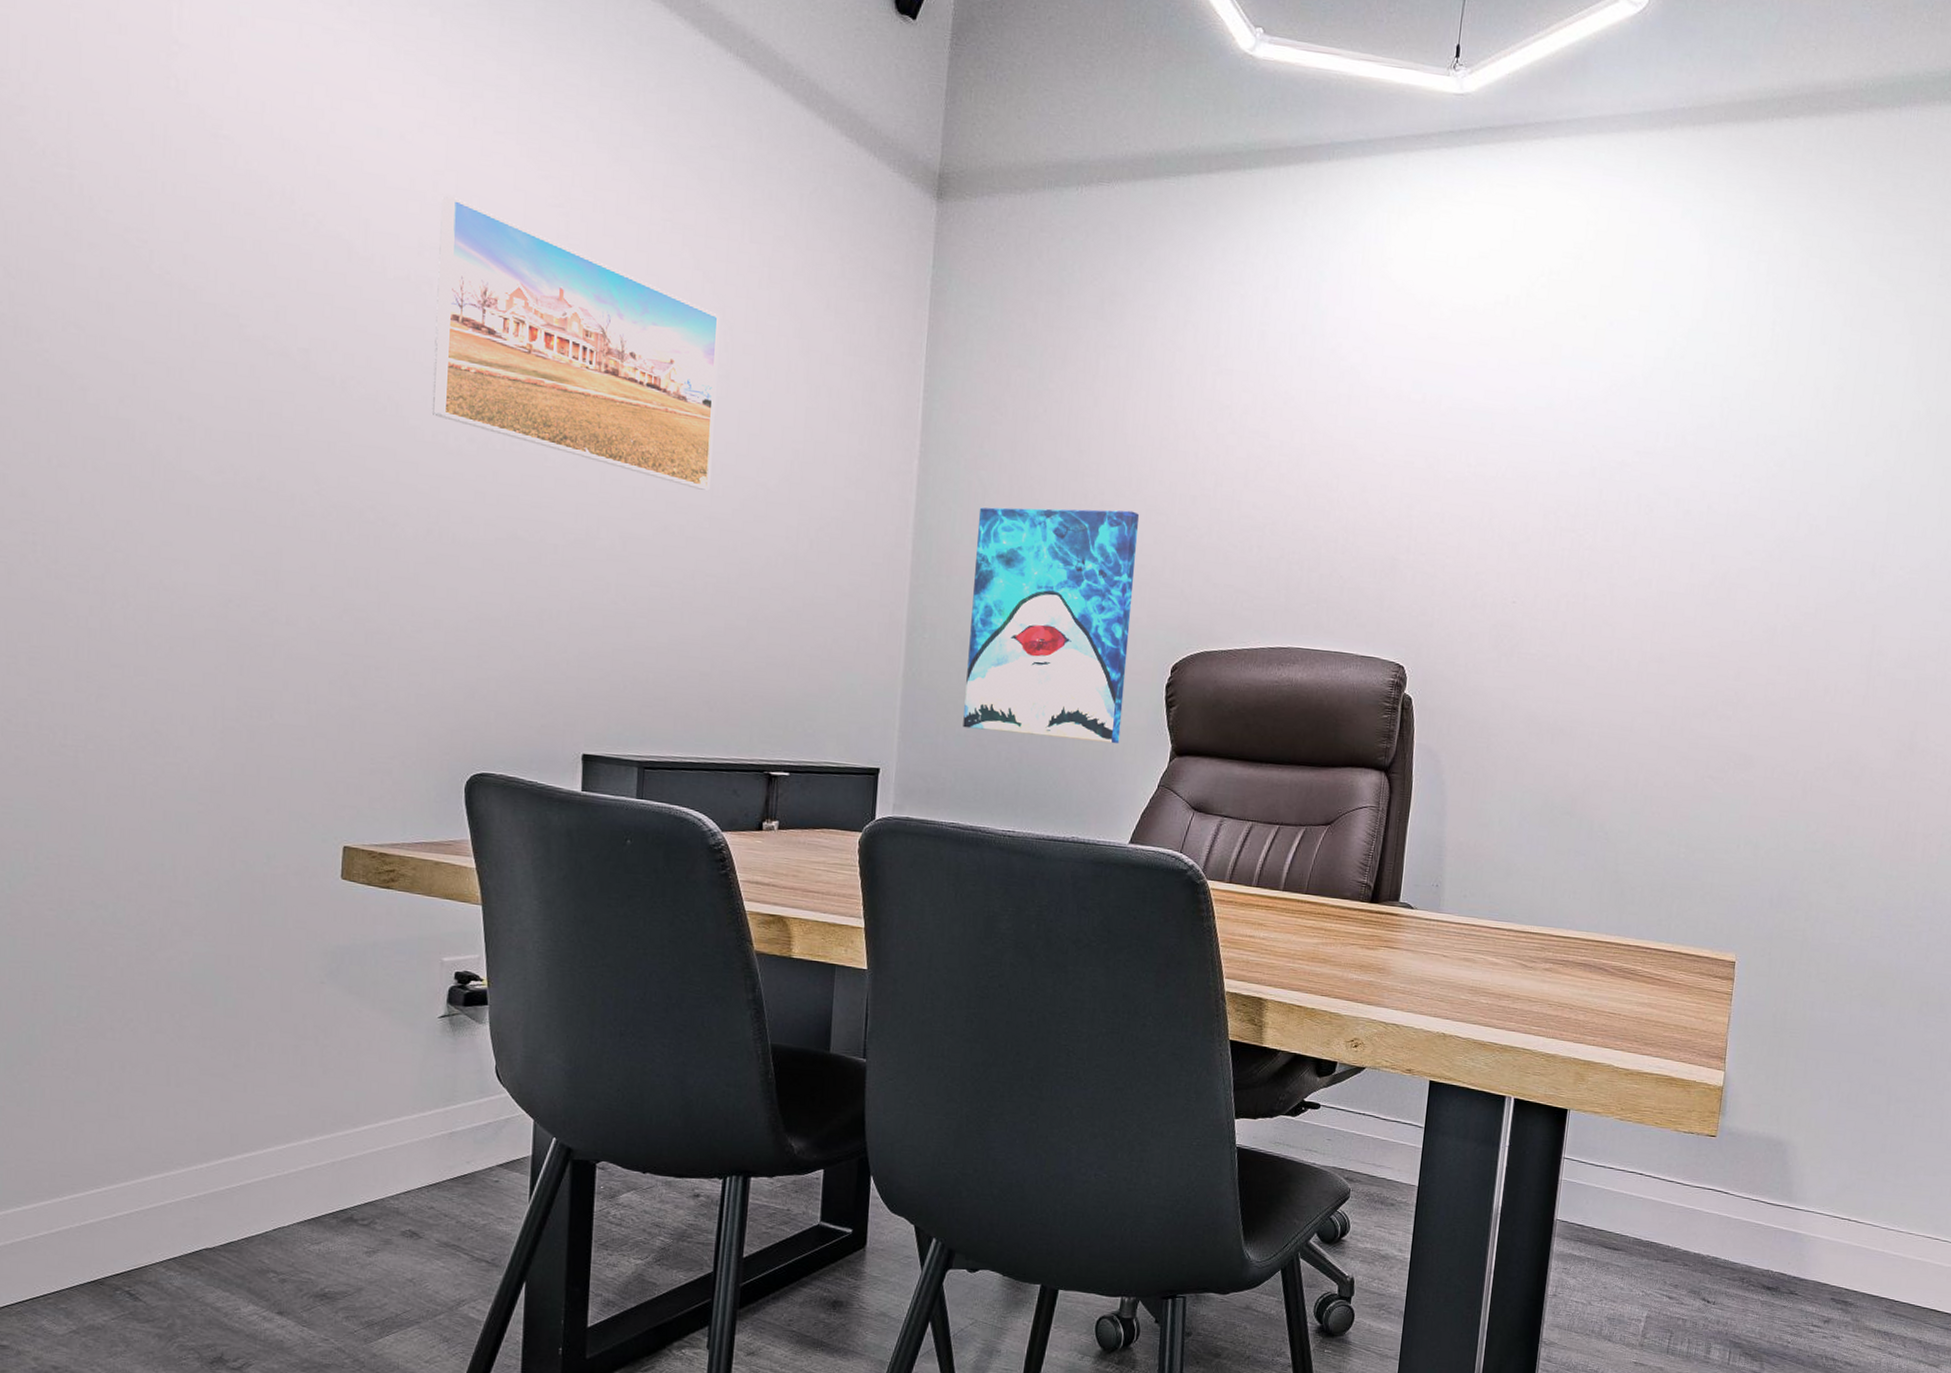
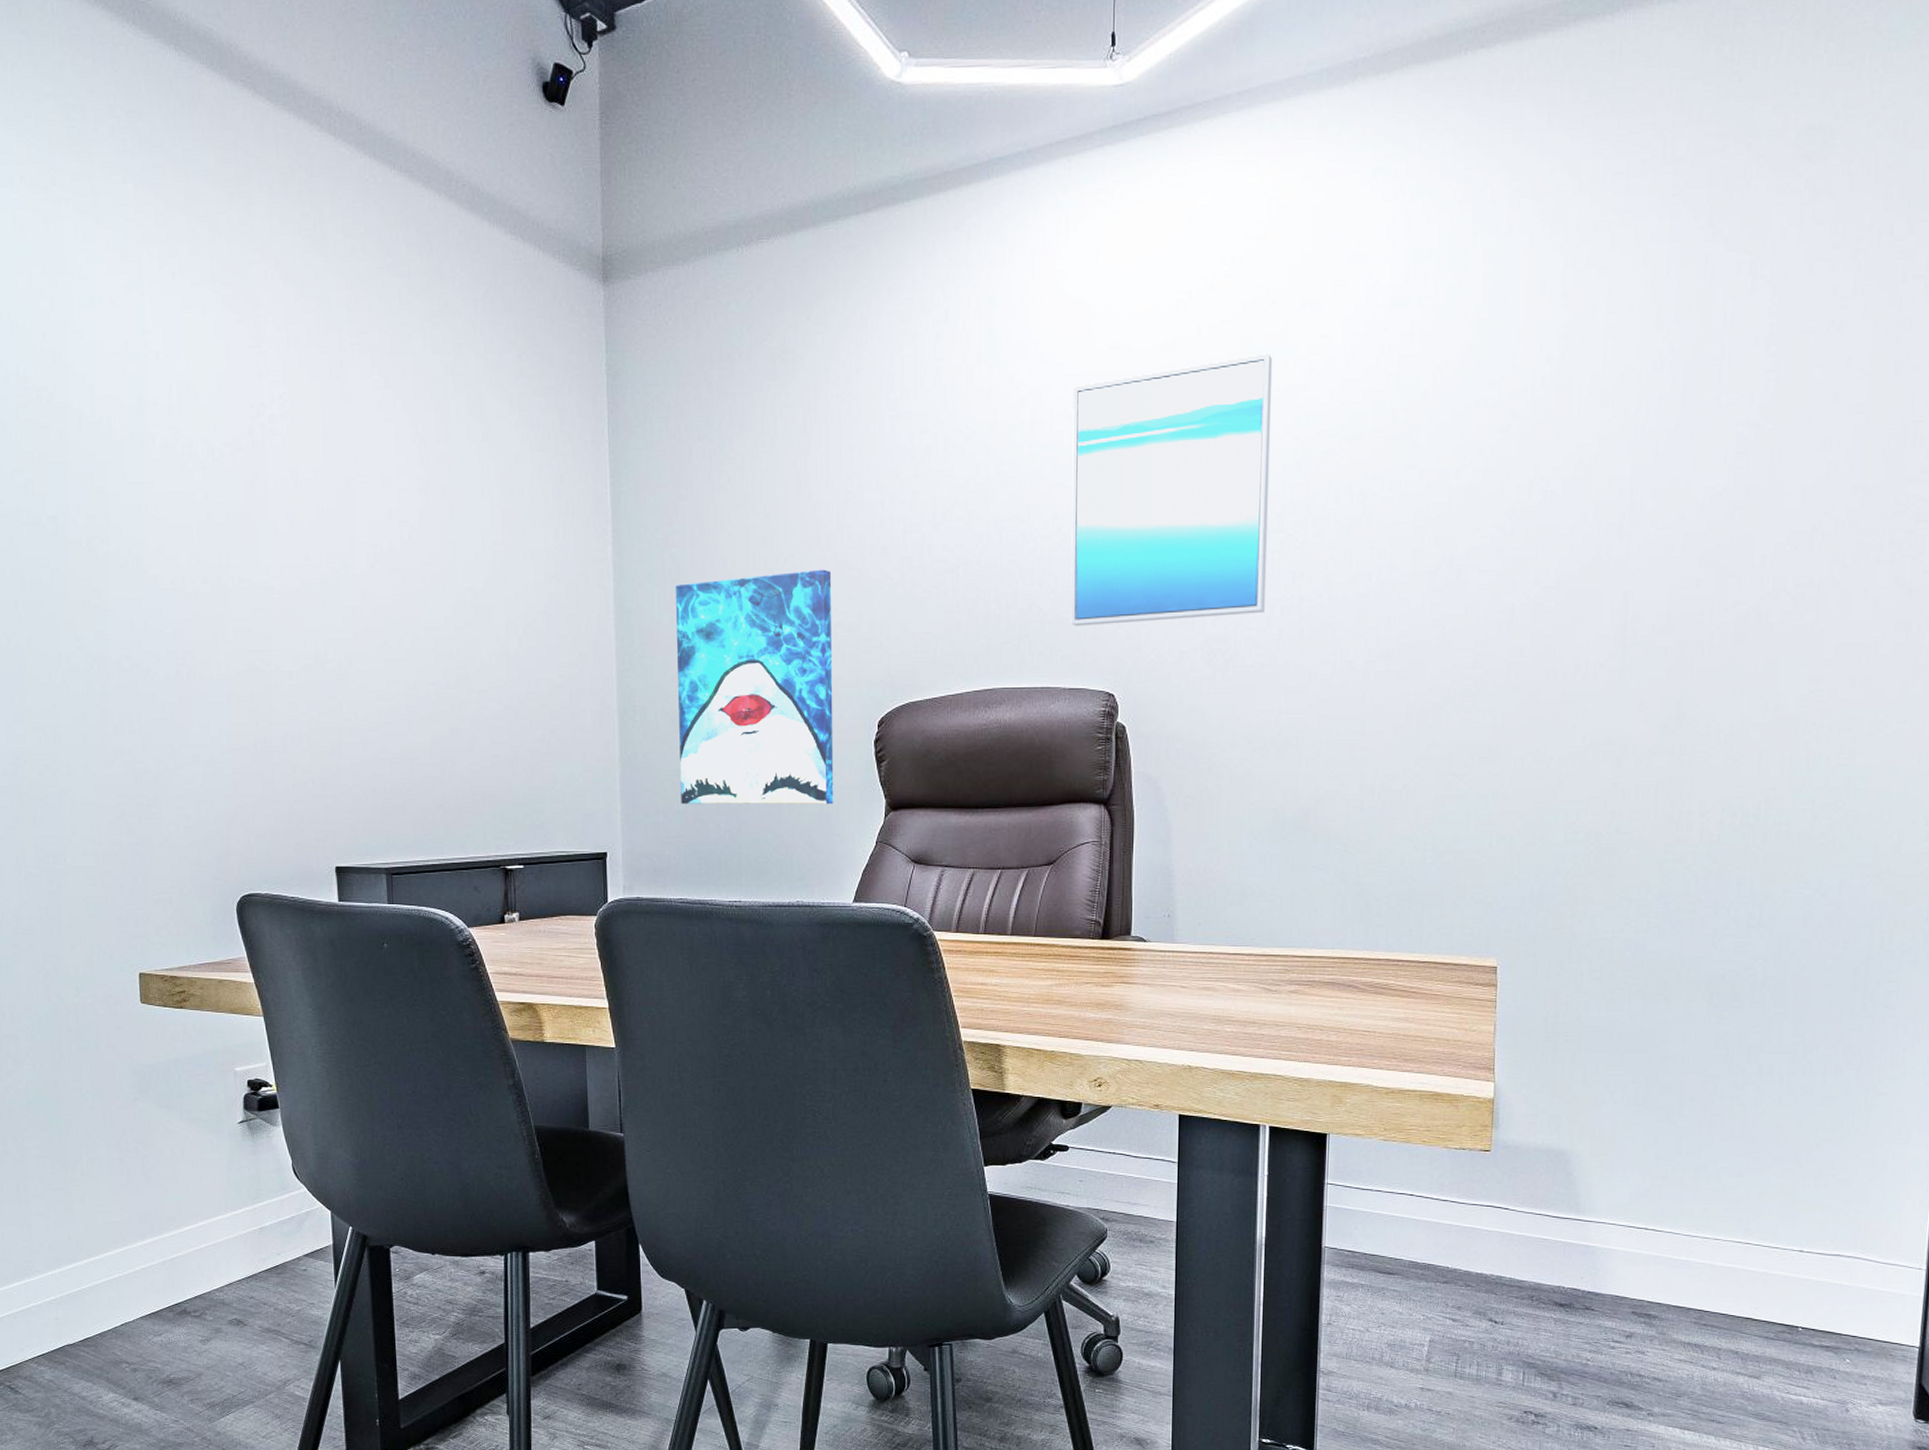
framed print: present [431,197,720,490] -> none [153,353,422,602]
wall art: none [1368,363,1579,606] -> present [1070,353,1273,626]

